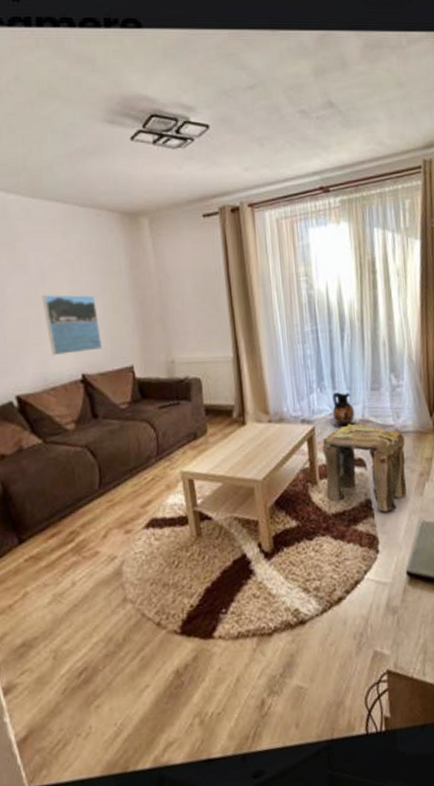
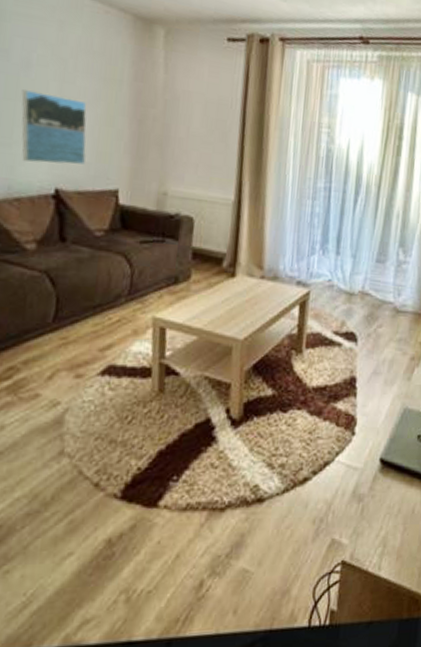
stool: present [322,423,406,512] -> none [309,294,402,393]
ceramic jug: present [332,392,355,427] -> none [331,258,356,296]

